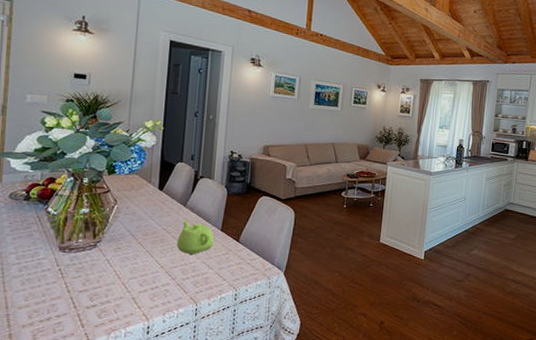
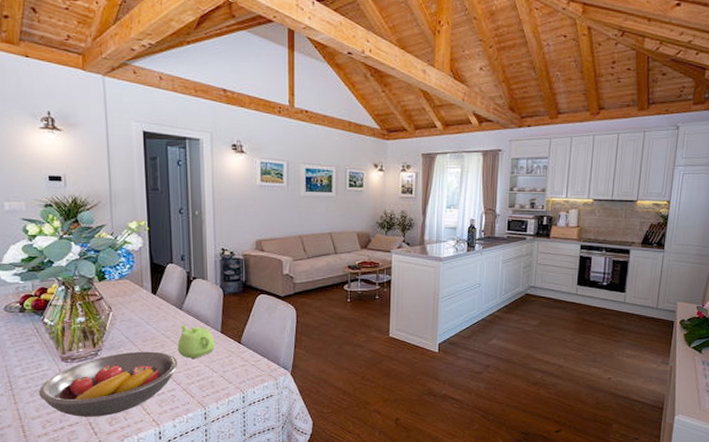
fruit bowl: none [30,244,176,309] -> present [38,351,178,417]

